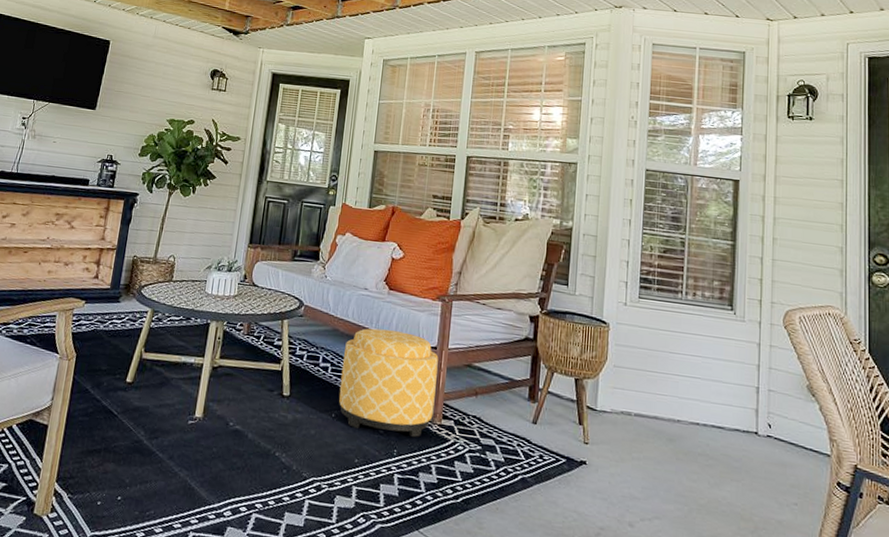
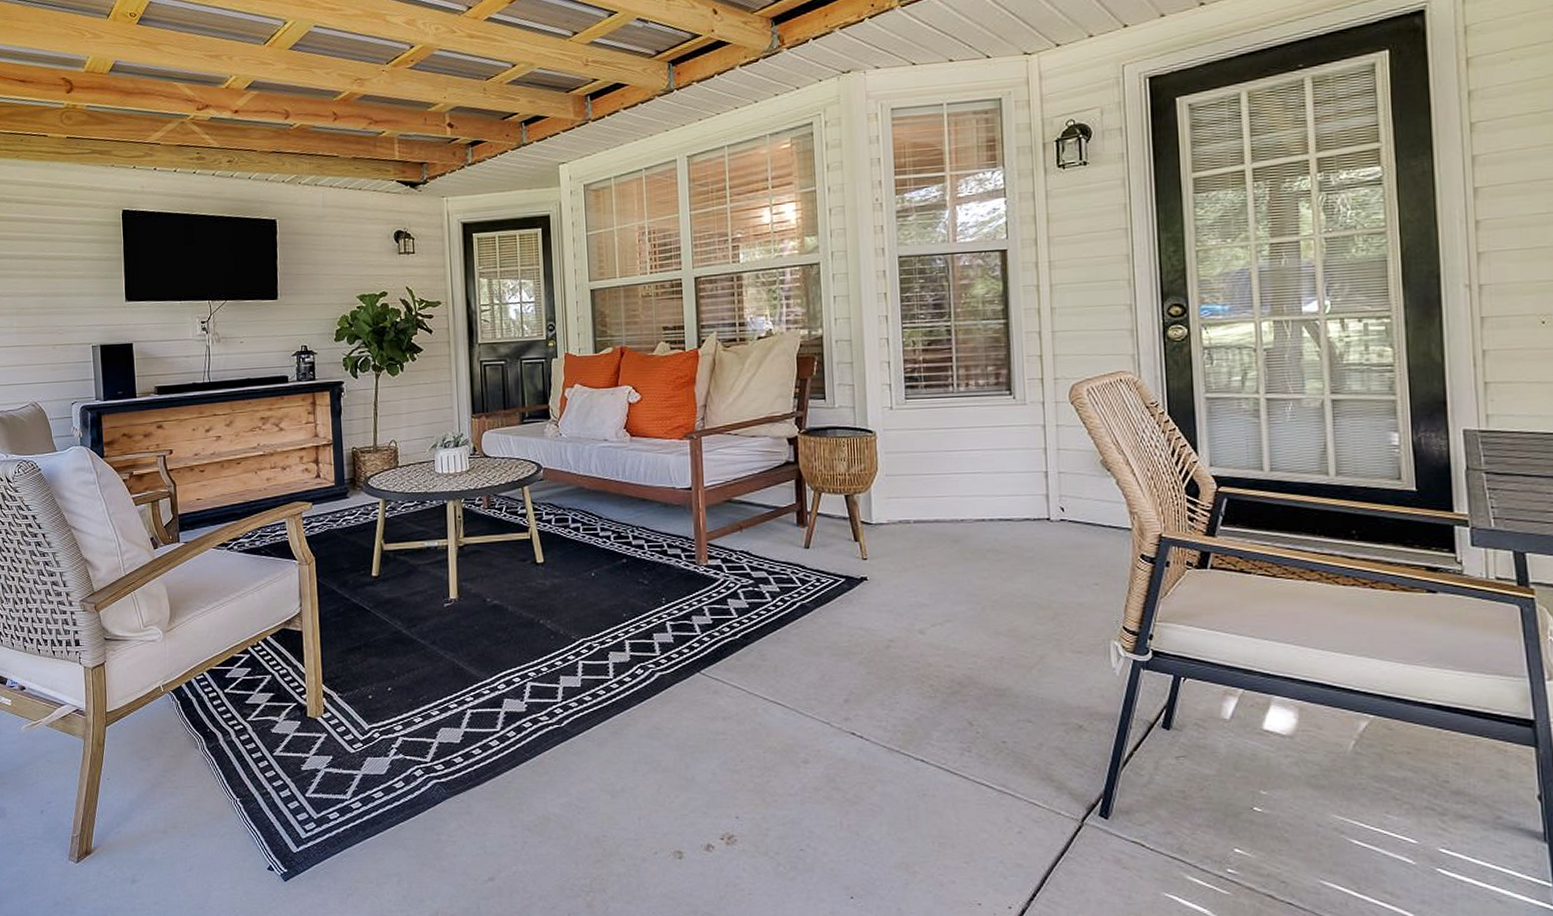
ottoman: present [339,328,439,438] -> none [593,478,698,583]

